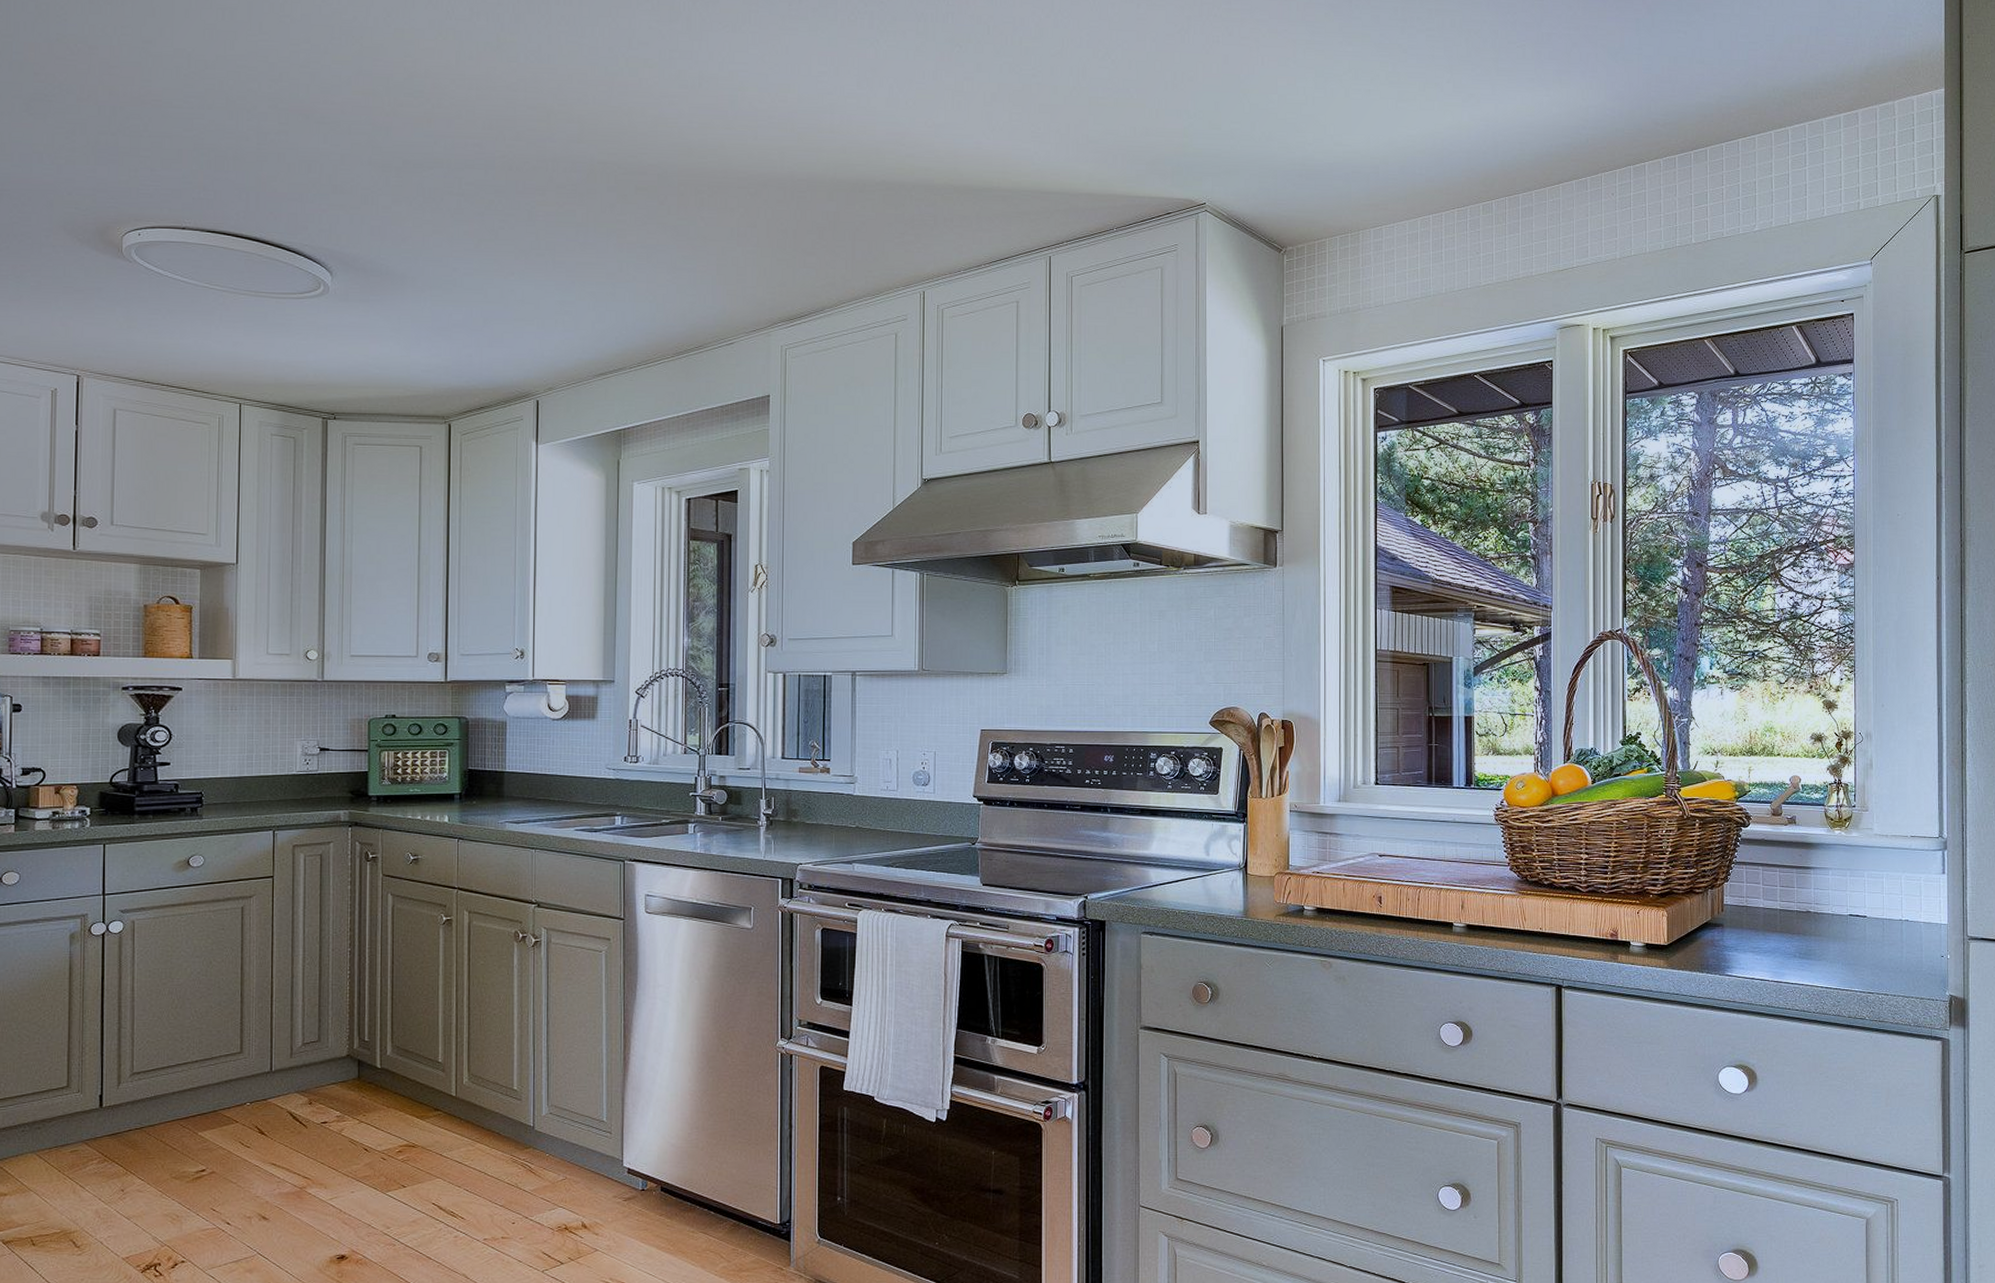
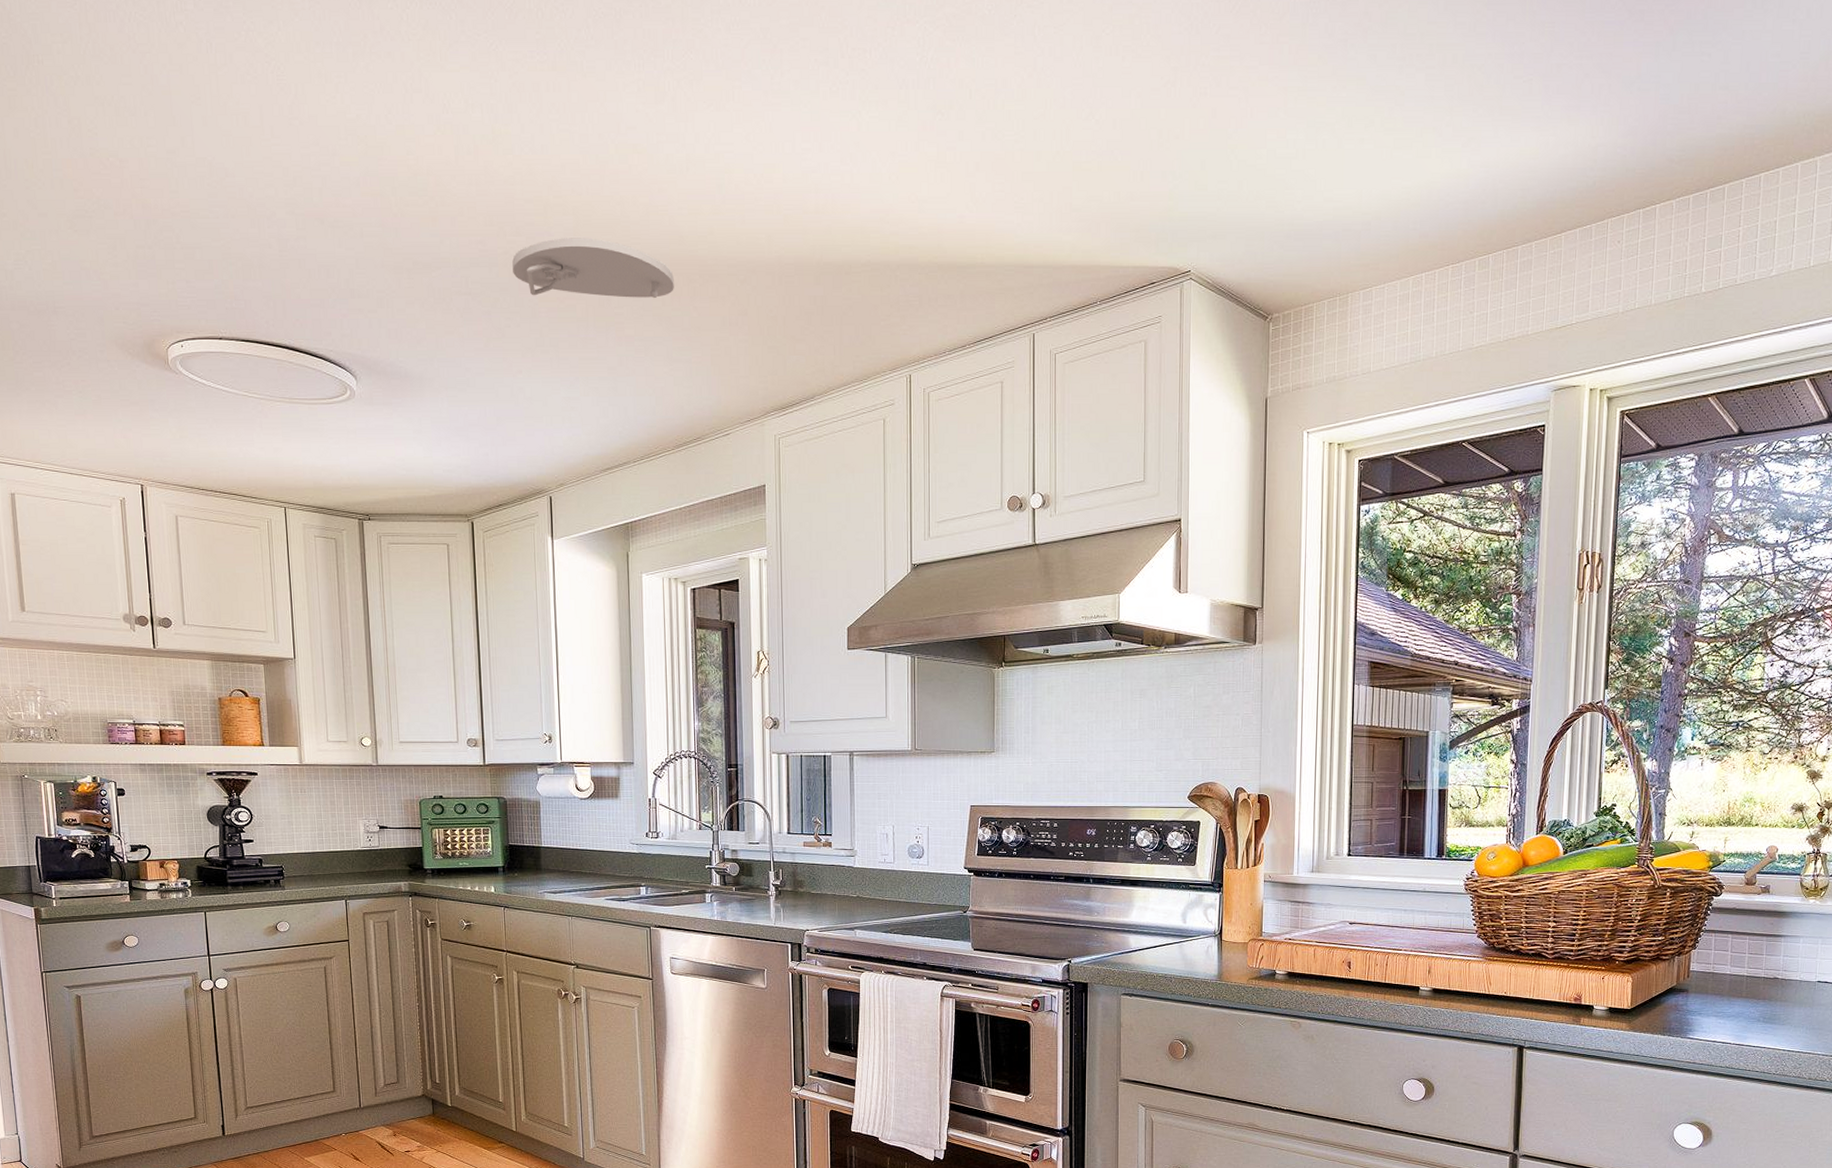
smoke detector: none [510,144,681,207] -> present [512,238,674,298]

